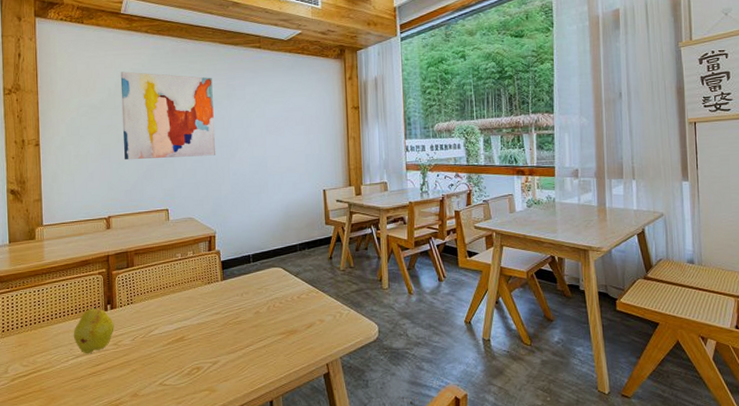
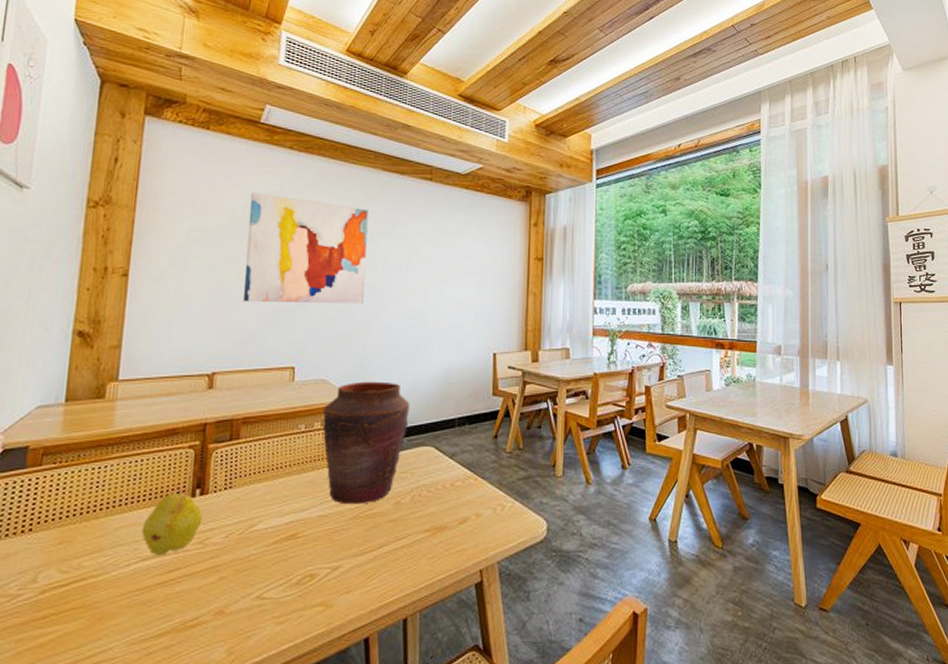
vase: none [193,217,260,315] -> present [322,381,410,505]

